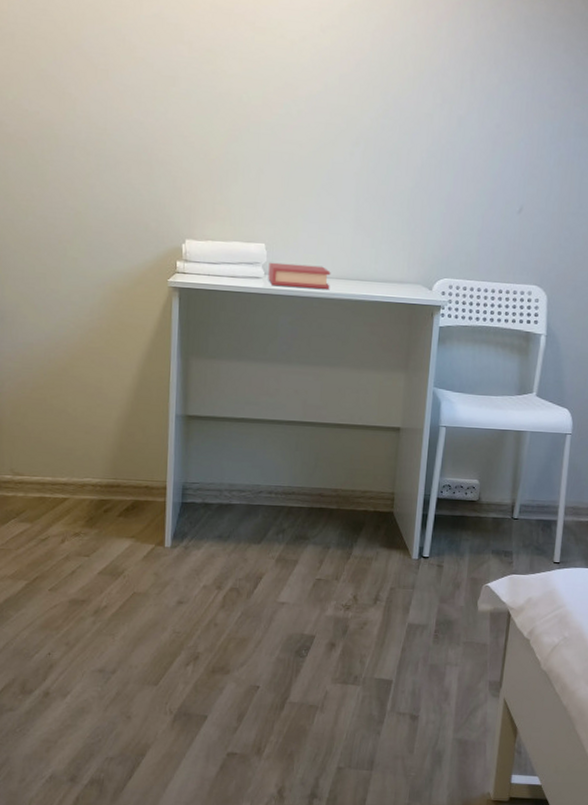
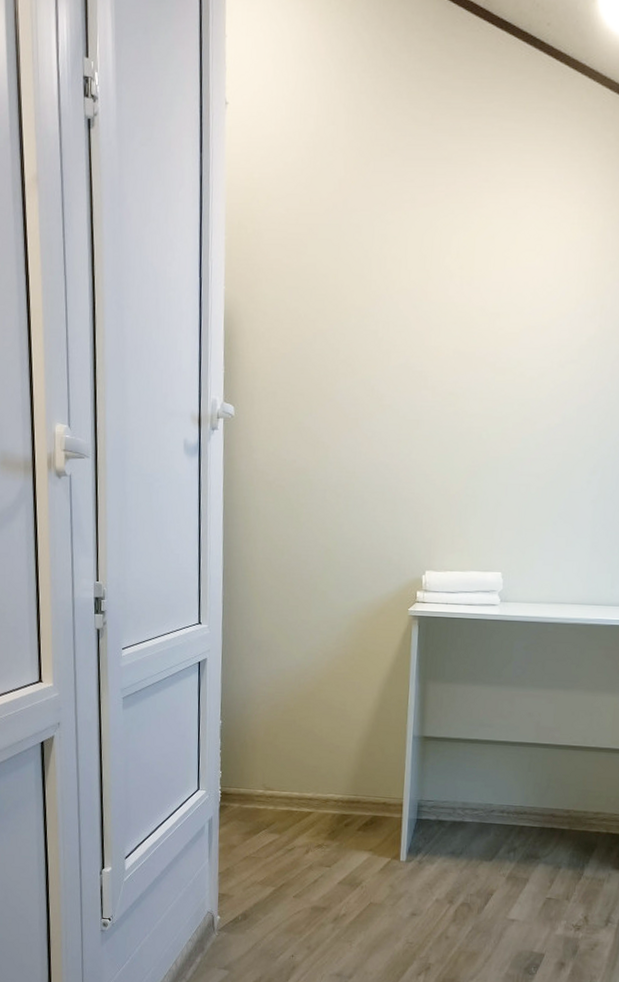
book: present [268,262,331,289] -> none [504,589,566,614]

